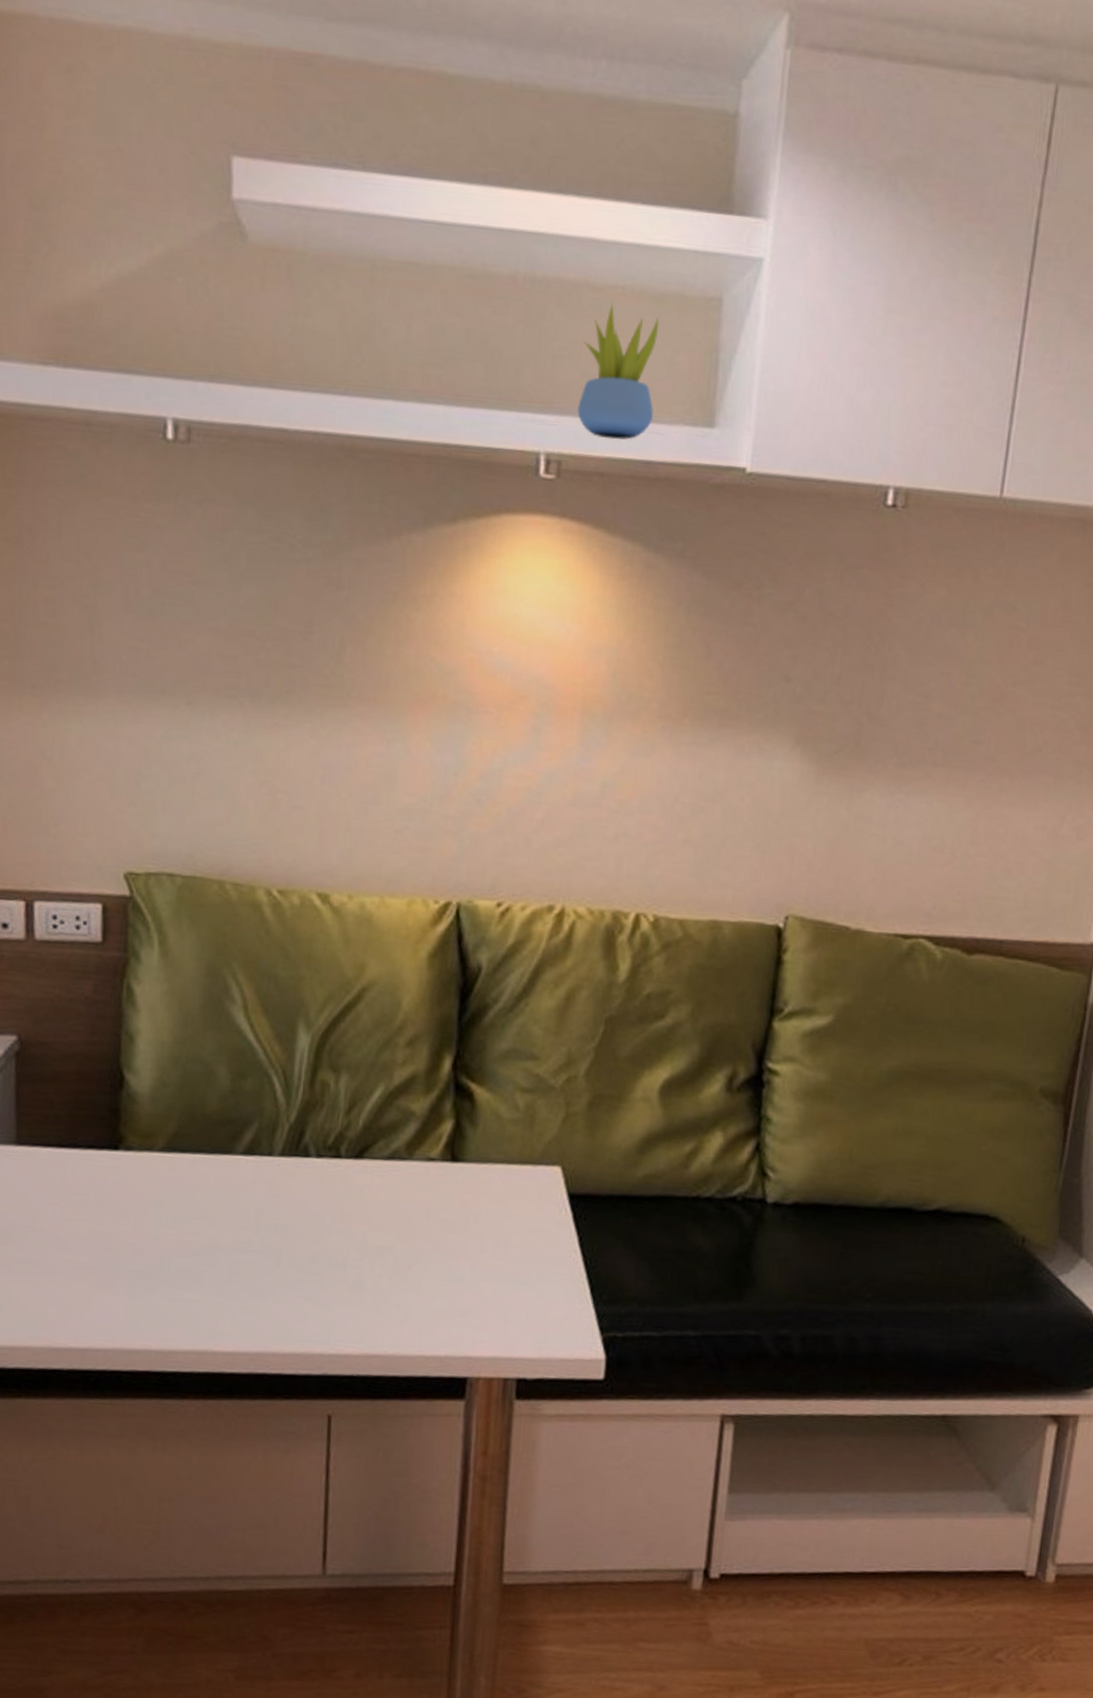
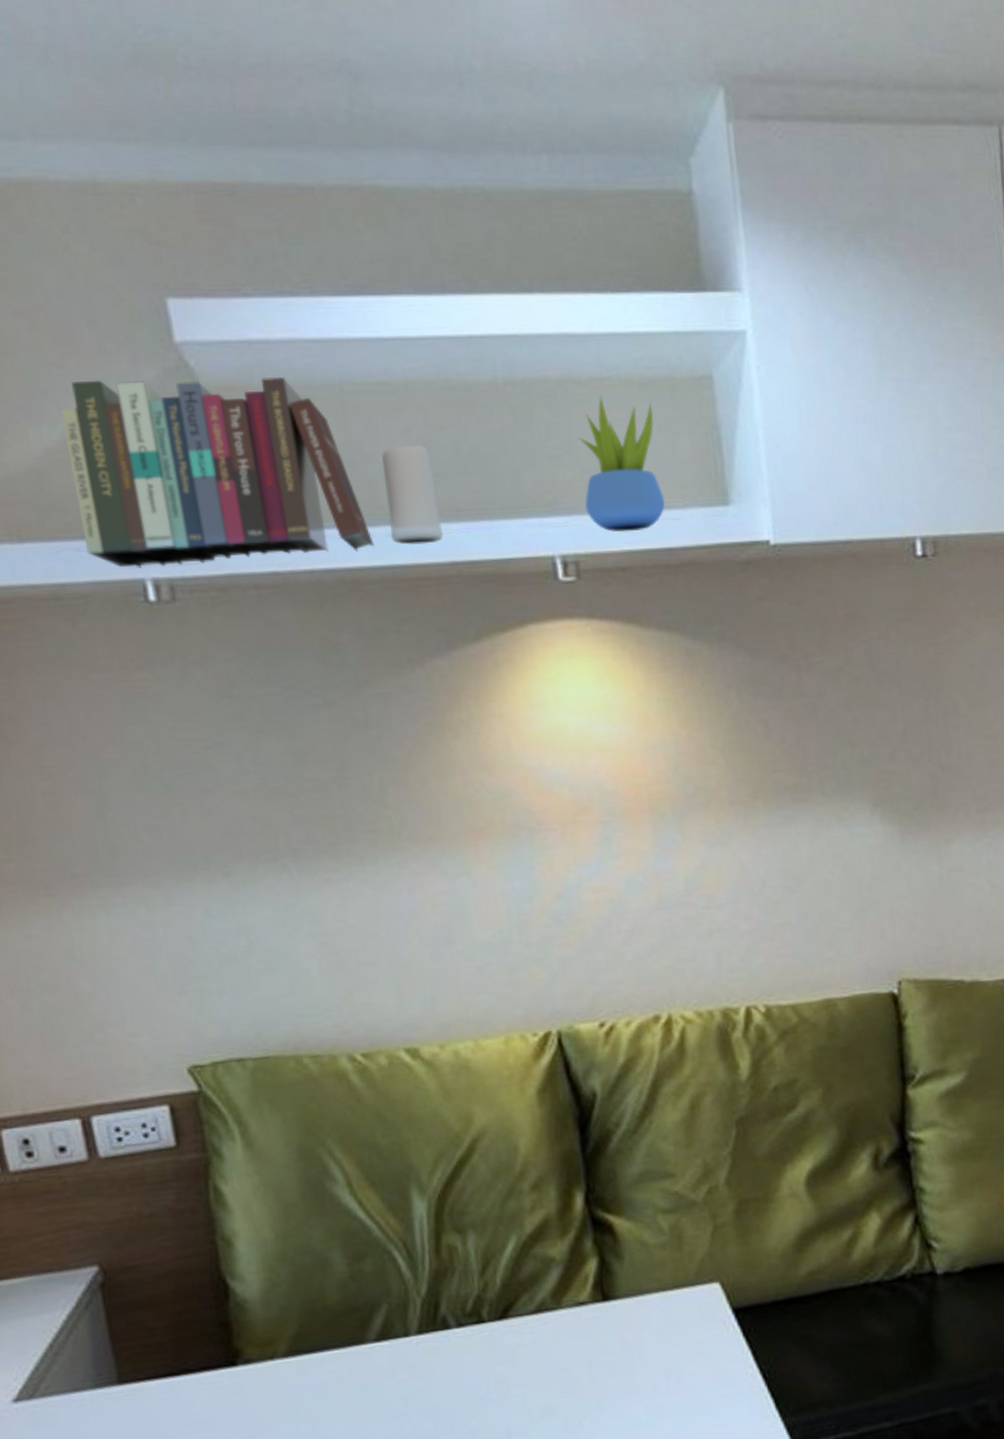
books: none [119,224,376,420] -> present [59,376,374,568]
candle: none [392,325,443,423] -> present [382,444,444,545]

